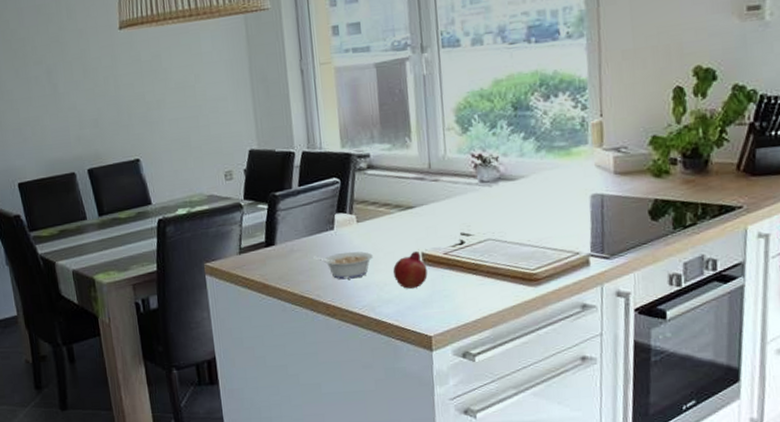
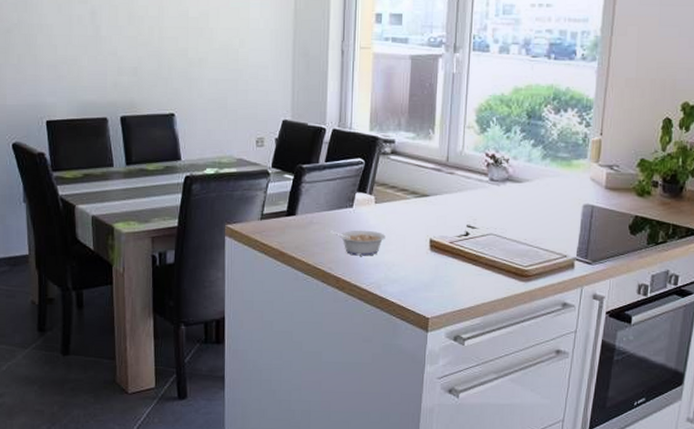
fruit: present [393,250,428,289] -> none [402,236,433,271]

